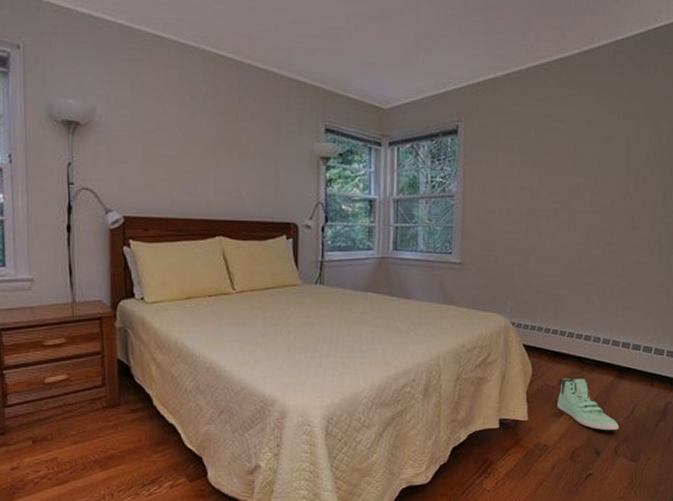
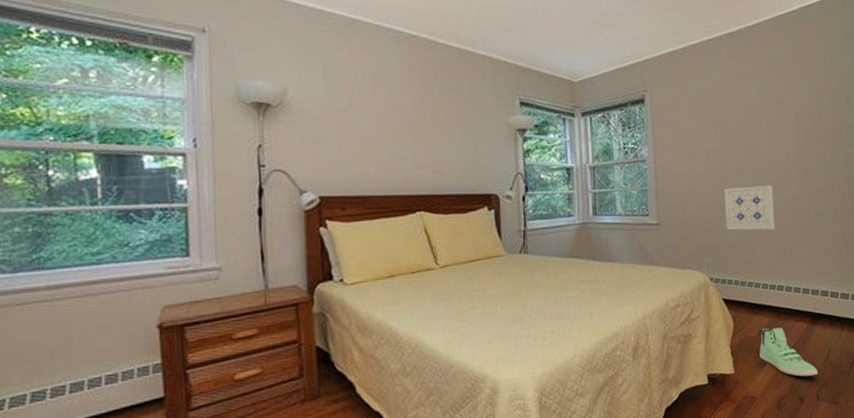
wall art: none [535,229,592,276] -> present [724,185,775,230]

